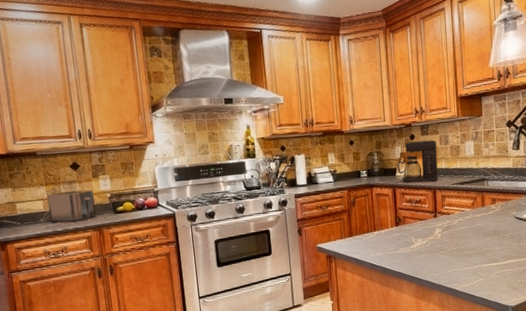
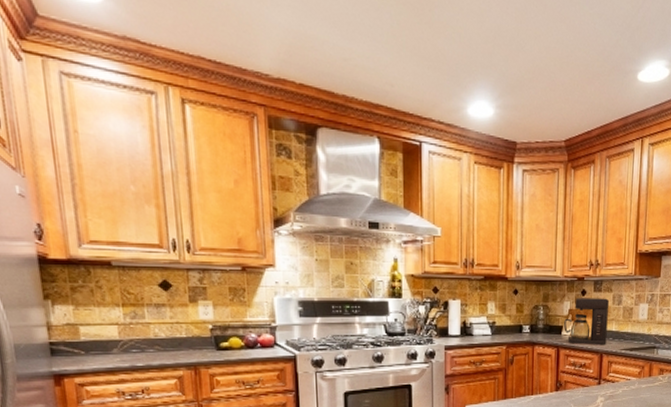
toaster: present [46,189,96,223] -> none [123,317,192,357]

